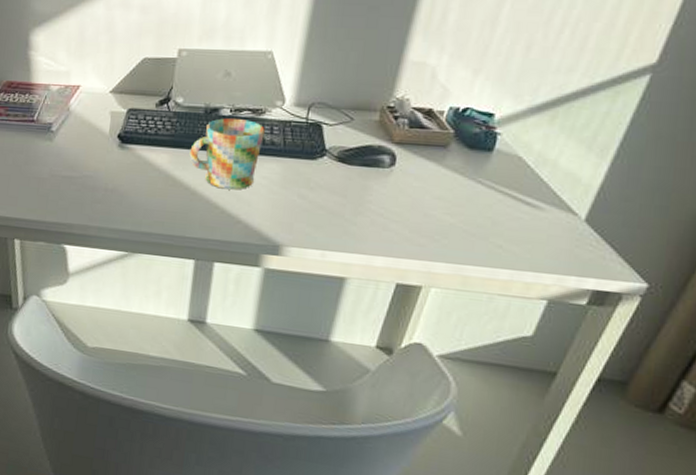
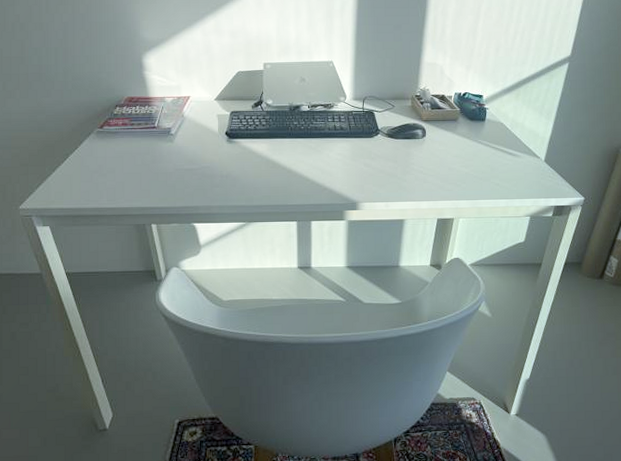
mug: present [189,118,265,190] -> none [282,113,335,166]

